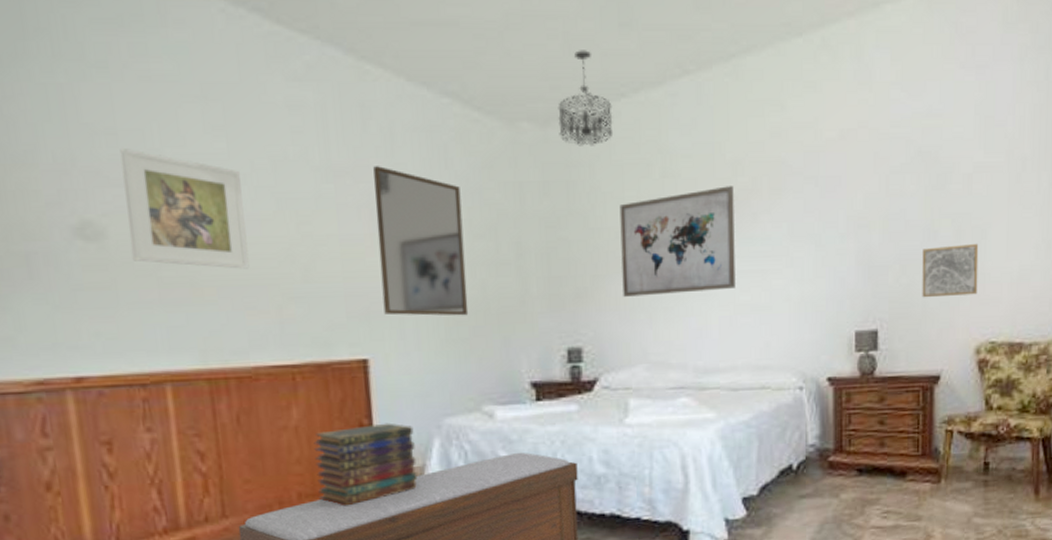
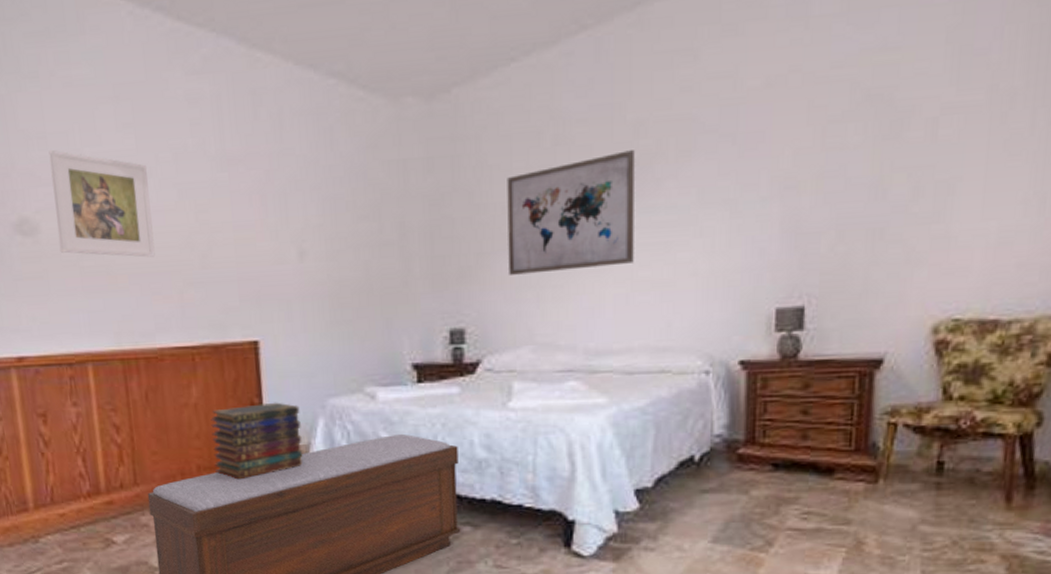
home mirror: present [373,166,469,316] -> none [264,152,352,298]
chandelier: present [558,50,614,146] -> none [443,14,502,118]
wall art: present [922,244,979,298] -> none [863,202,943,269]

